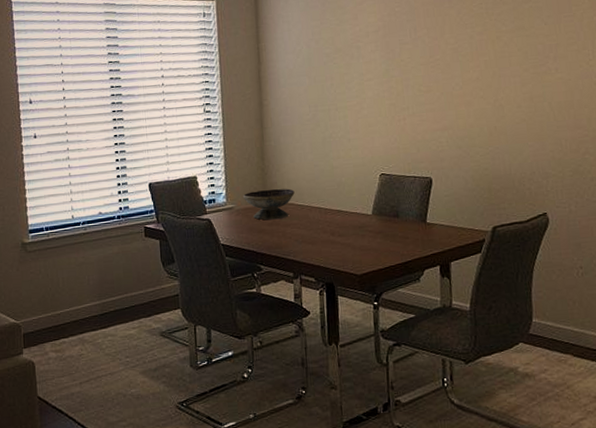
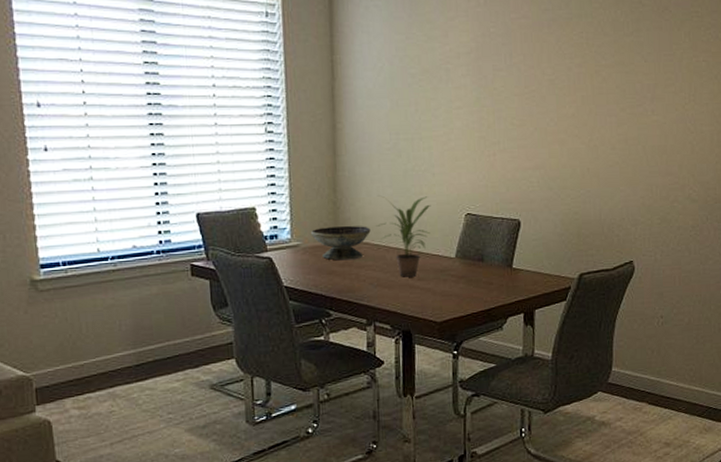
potted plant: none [299,160,348,234] -> present [376,195,431,277]

